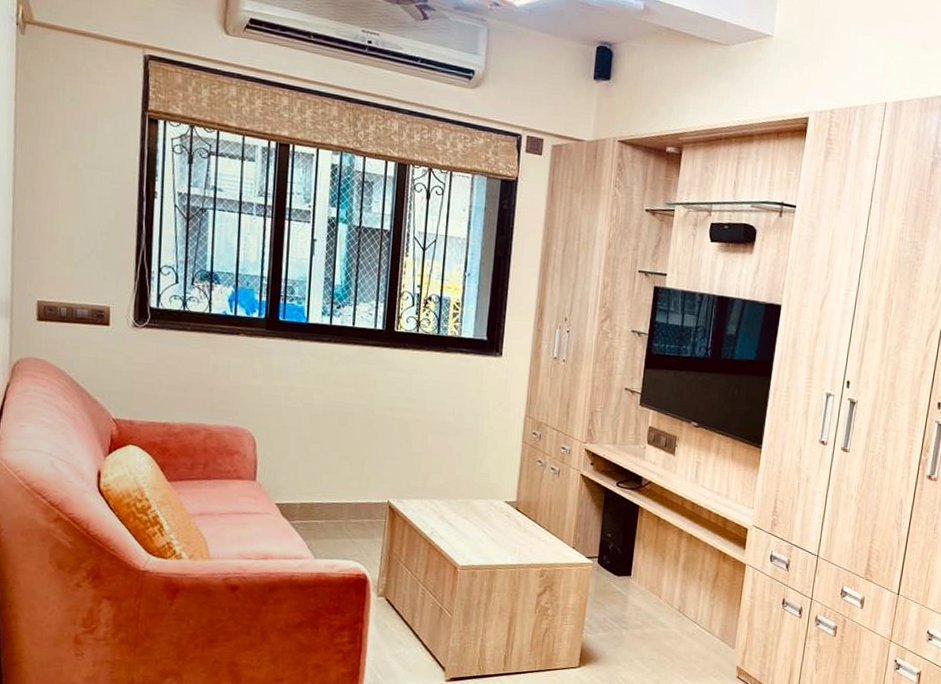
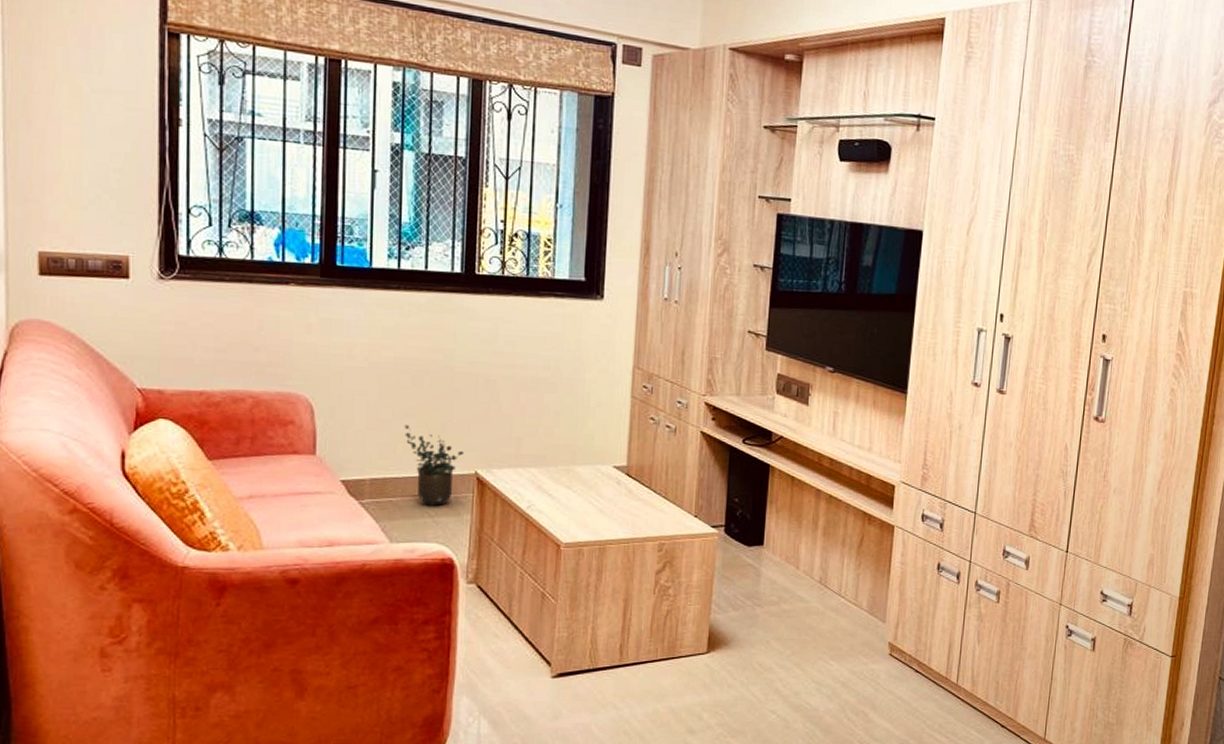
potted plant: none [330,458,379,529] -> present [405,425,464,506]

